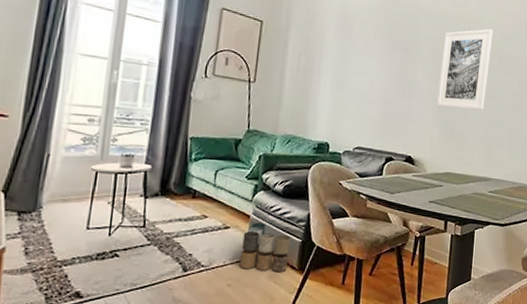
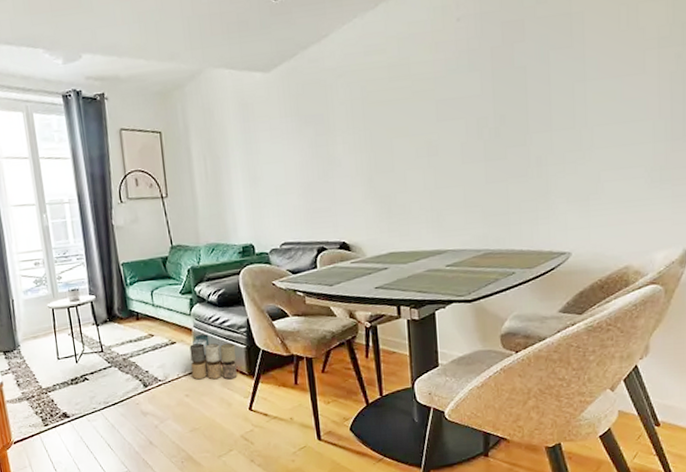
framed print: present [436,28,493,111] -> none [361,70,425,179]

